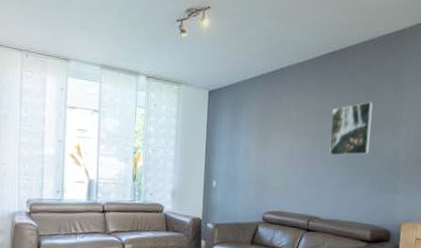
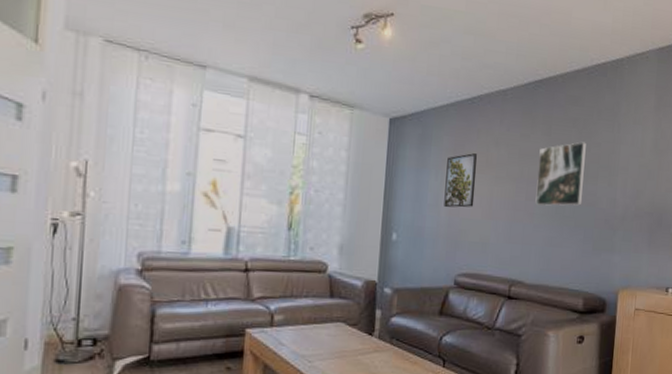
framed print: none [253,115,280,160] -> present [444,153,477,208]

